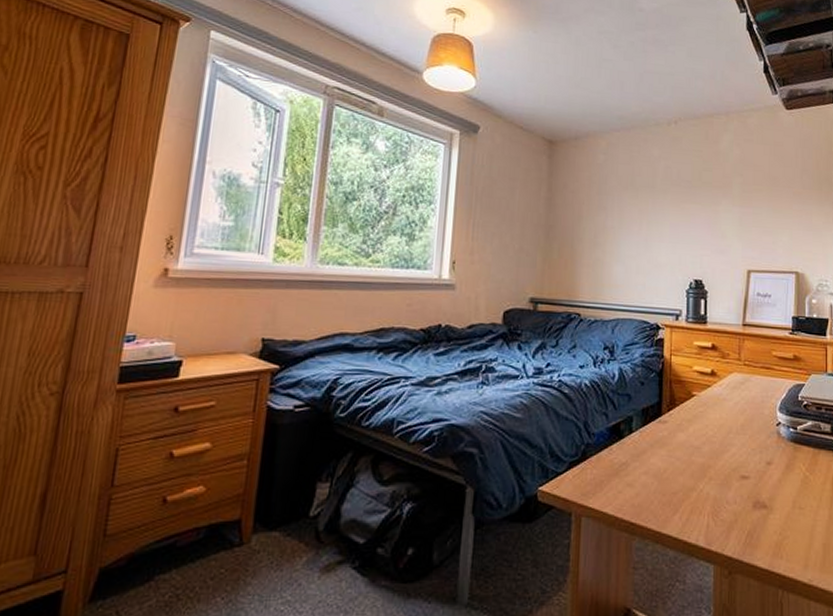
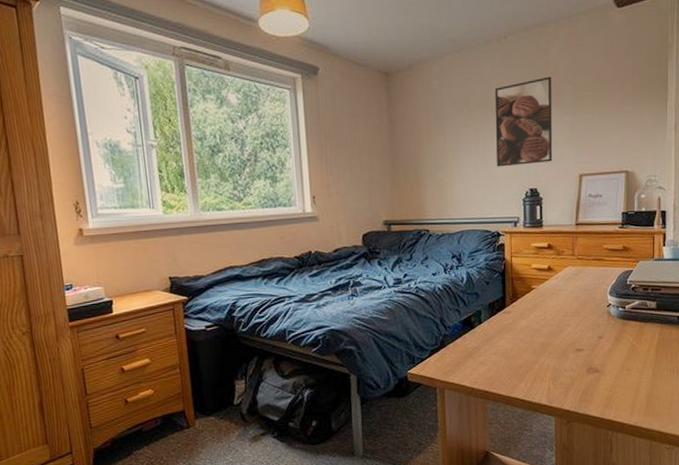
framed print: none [659,165,722,253] -> present [494,76,553,167]

